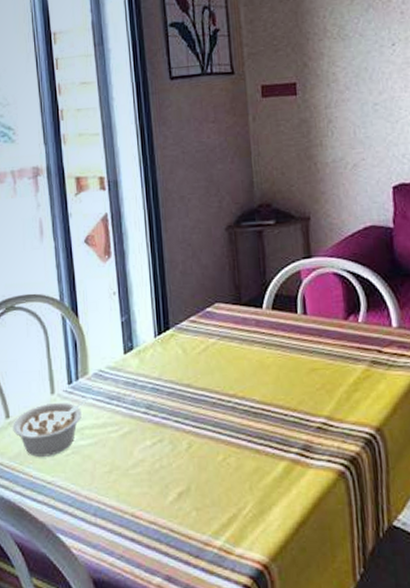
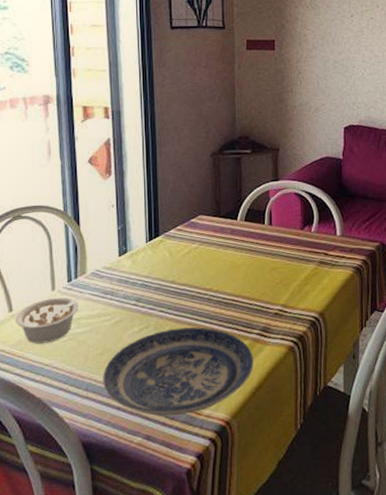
plate: none [112,443,294,553] -> present [103,327,254,416]

